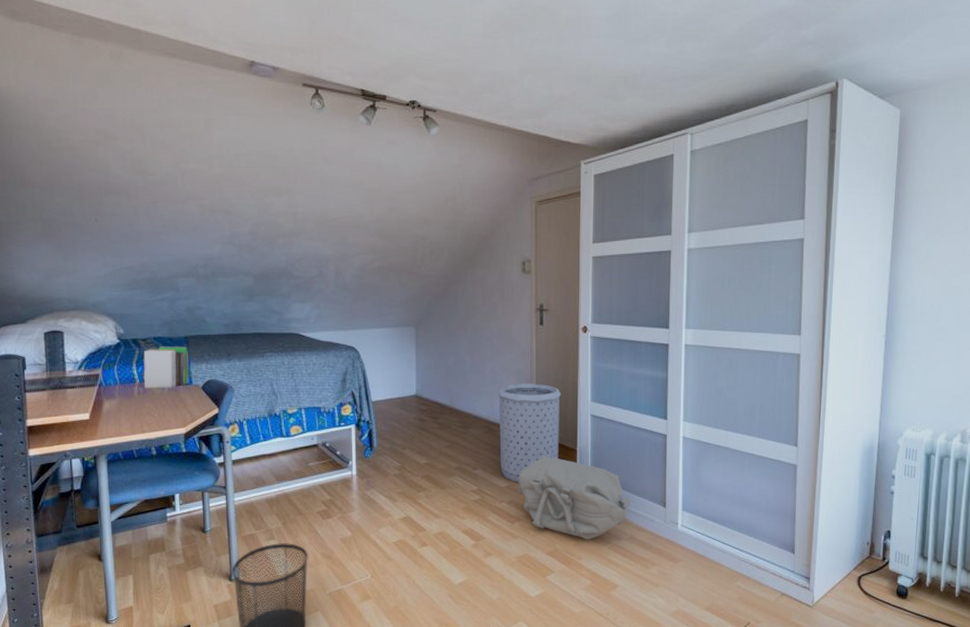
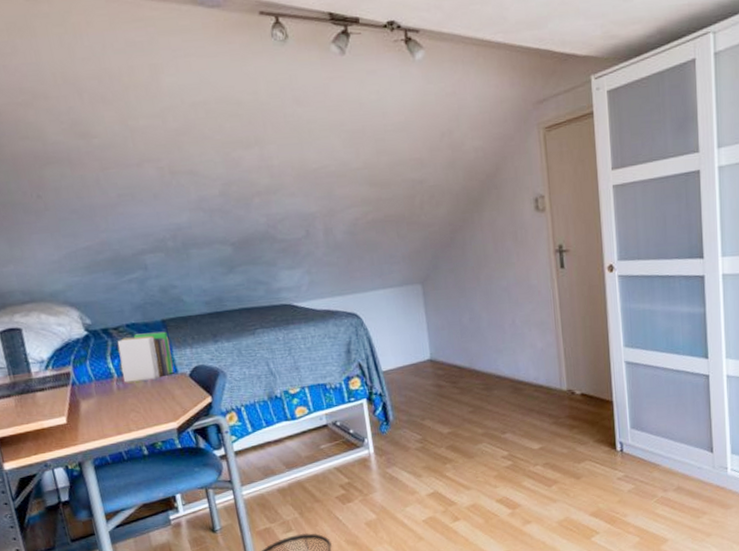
laundry basket: present [497,383,562,483] -> none [520,333,594,443]
duffel bag: present [517,456,631,539] -> none [551,411,675,495]

